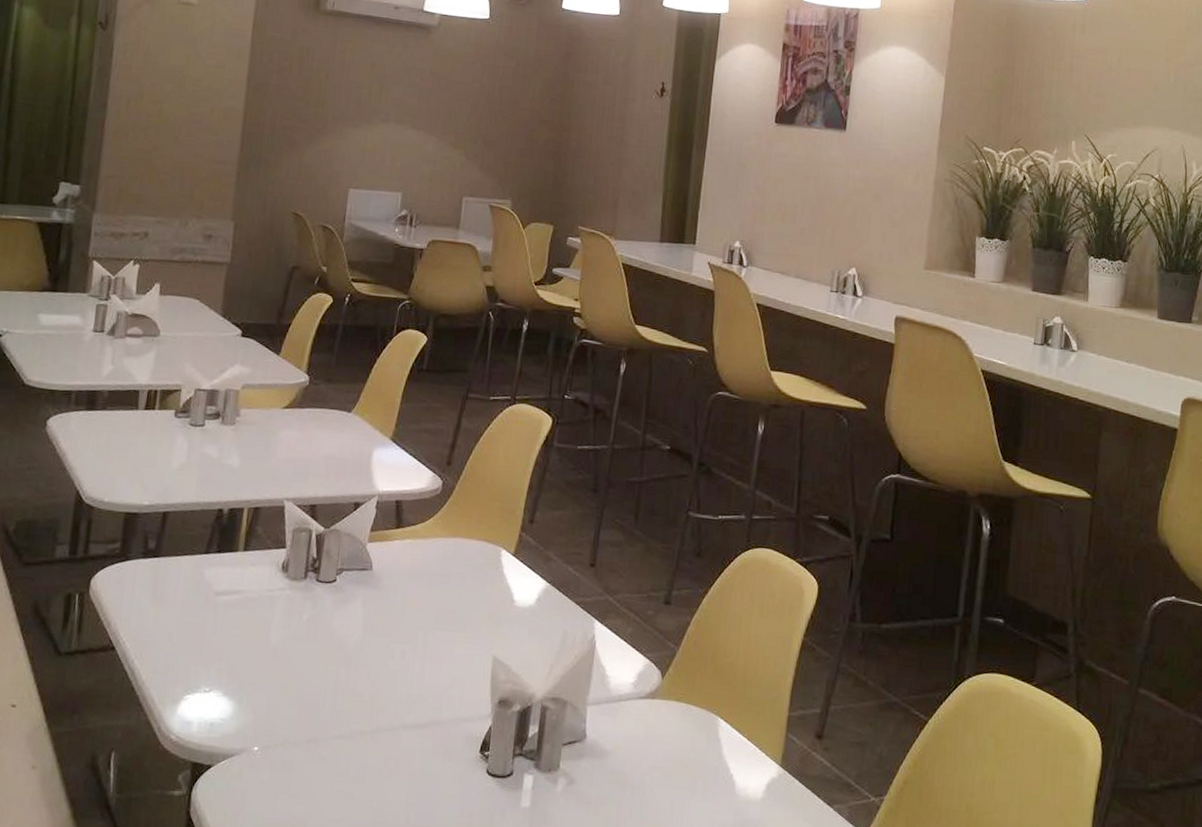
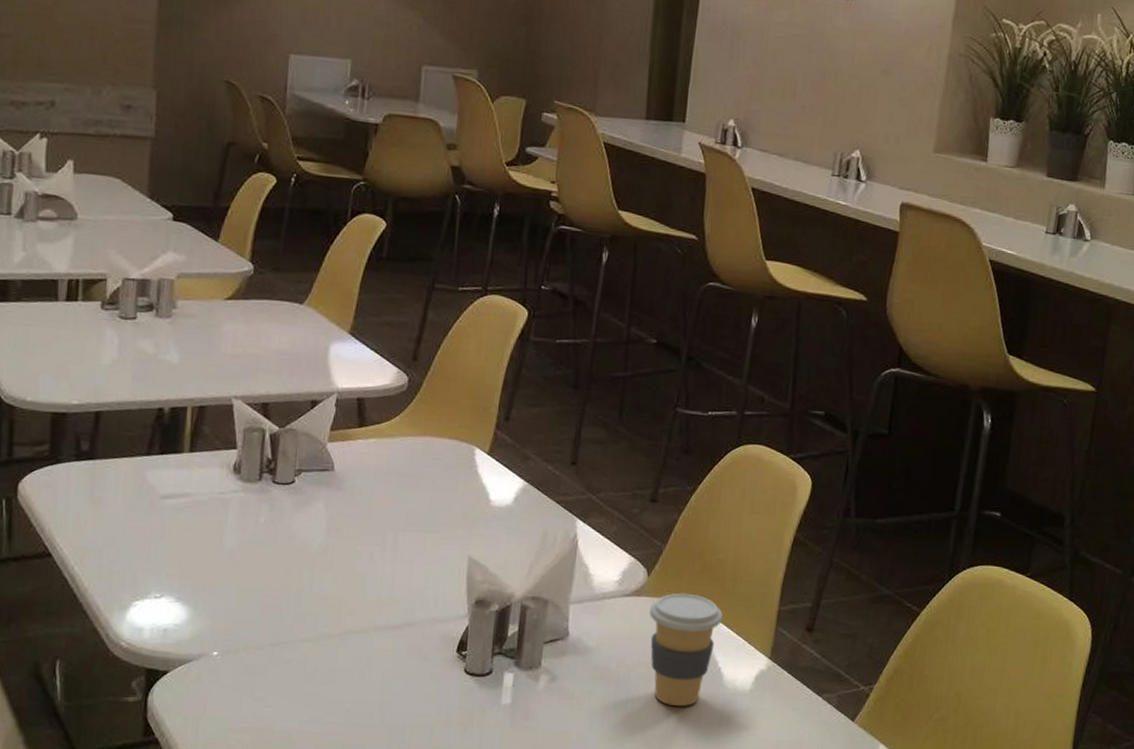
coffee cup: none [663,696,734,815] -> present [649,593,723,707]

